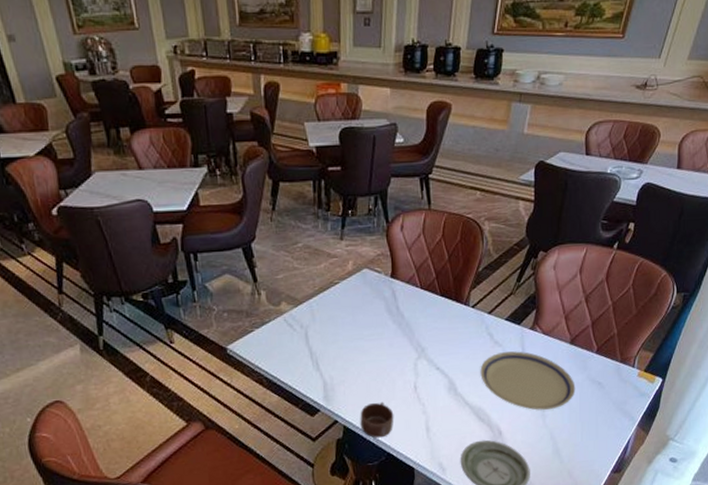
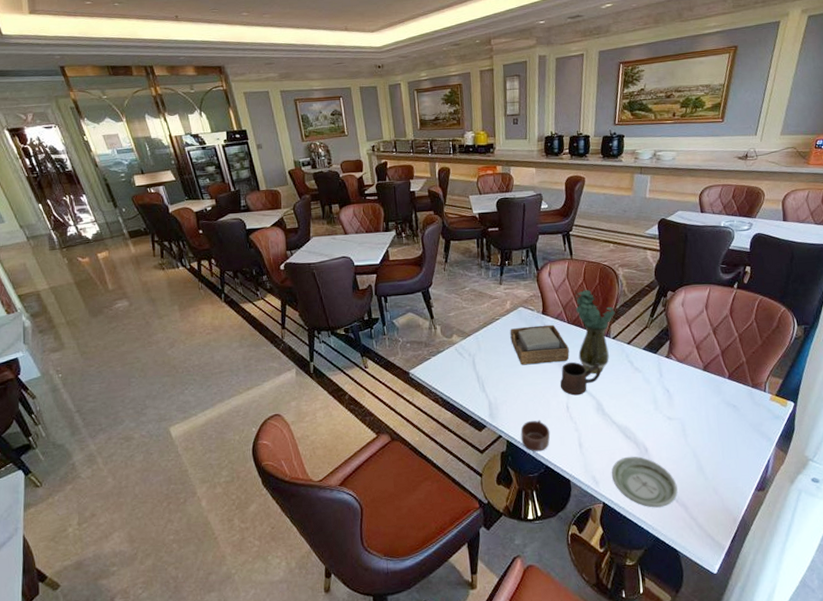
napkin holder: none [351,290,421,339] -> present [510,324,570,365]
mug: none [409,334,456,374] -> present [560,361,601,396]
vase: none [430,244,477,348] -> present [574,287,615,374]
plate: present [480,351,576,410] -> none [624,376,713,430]

